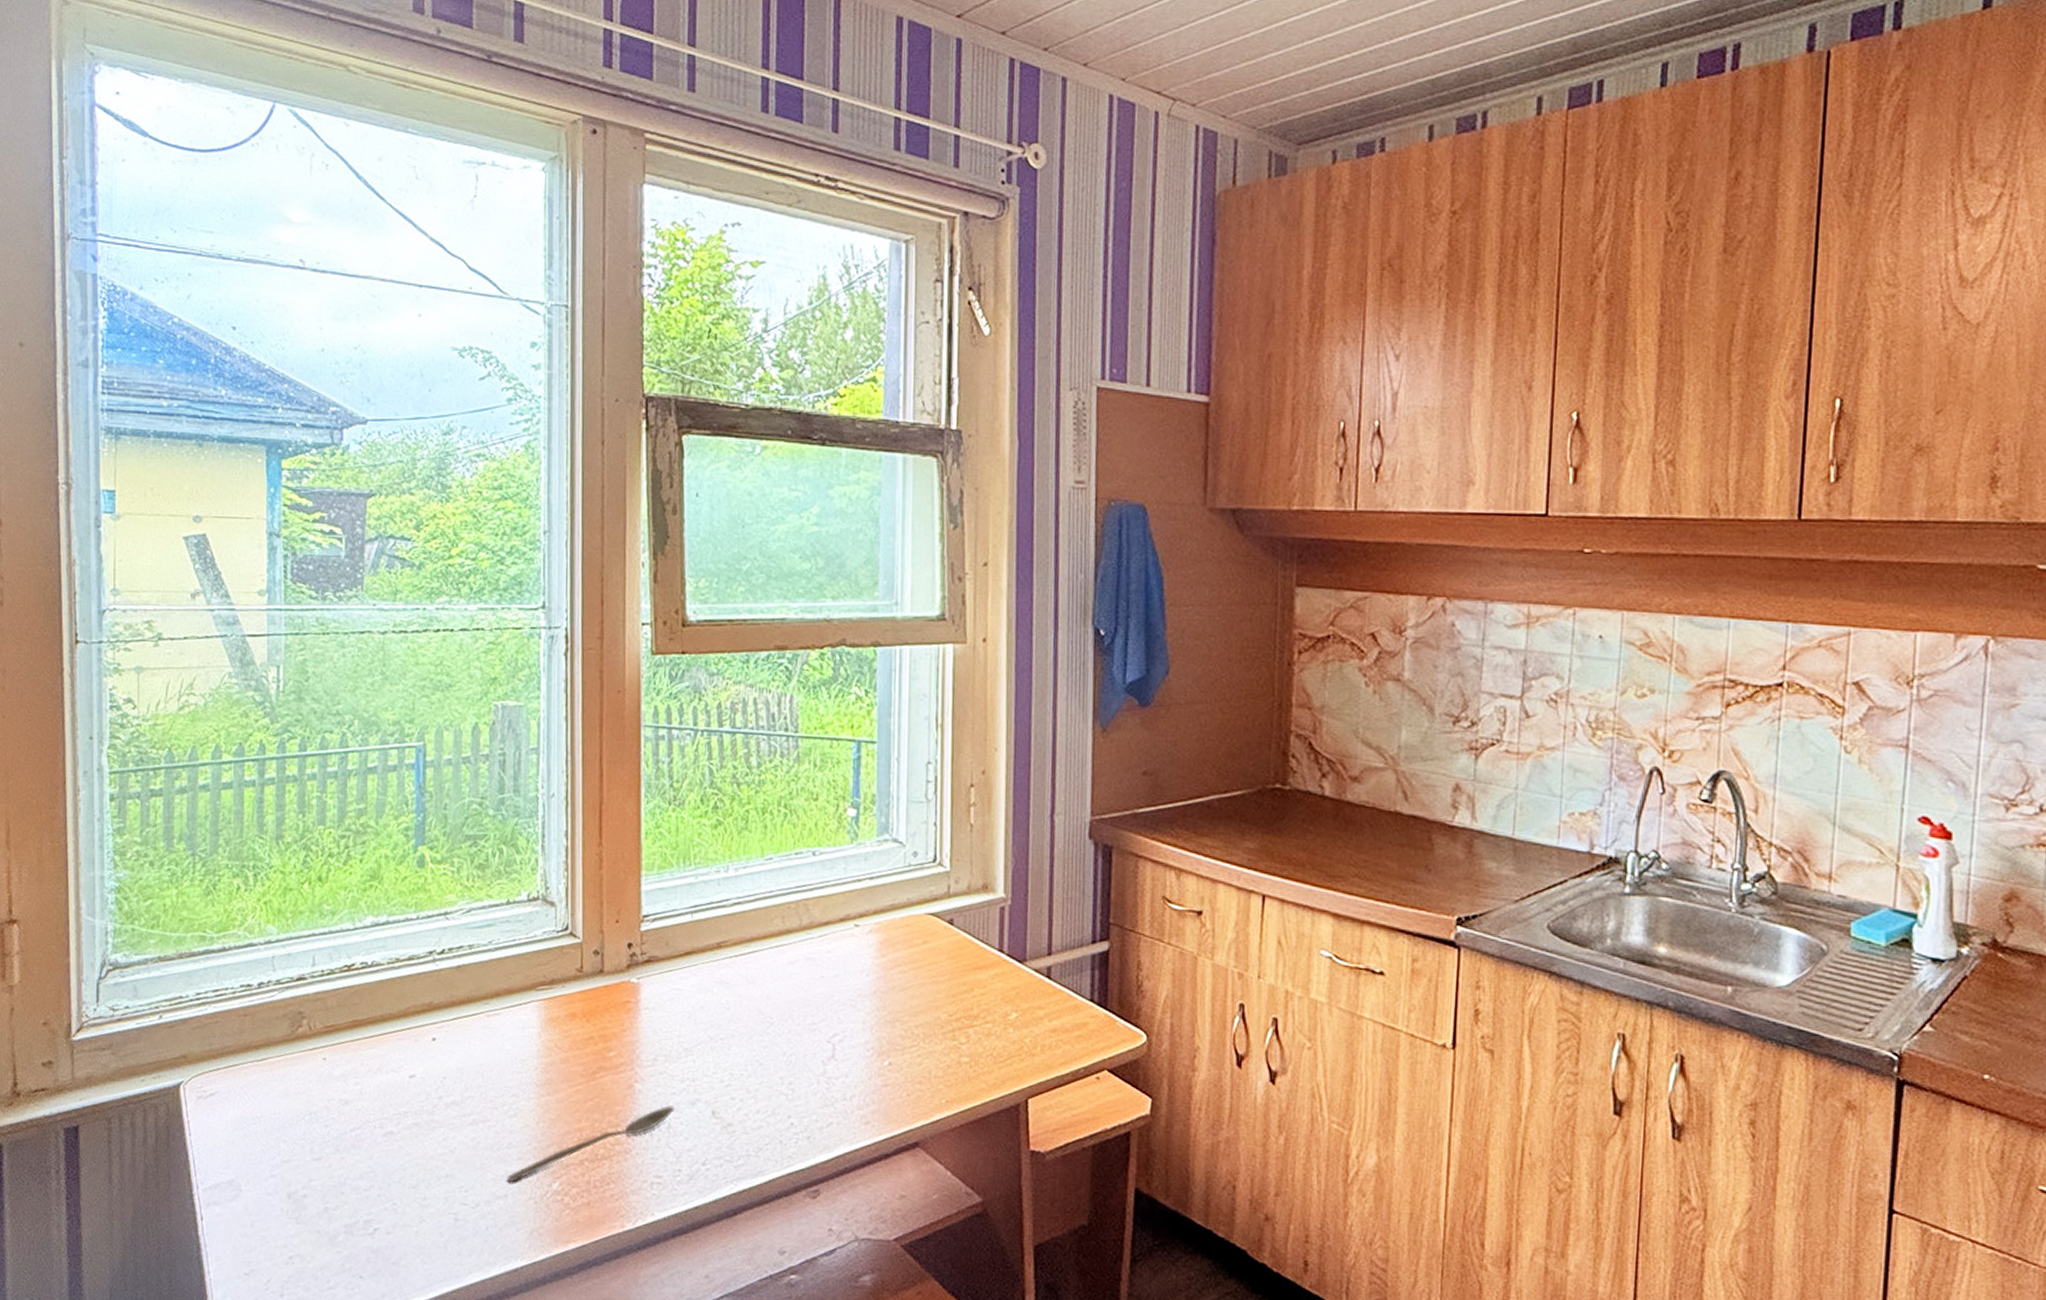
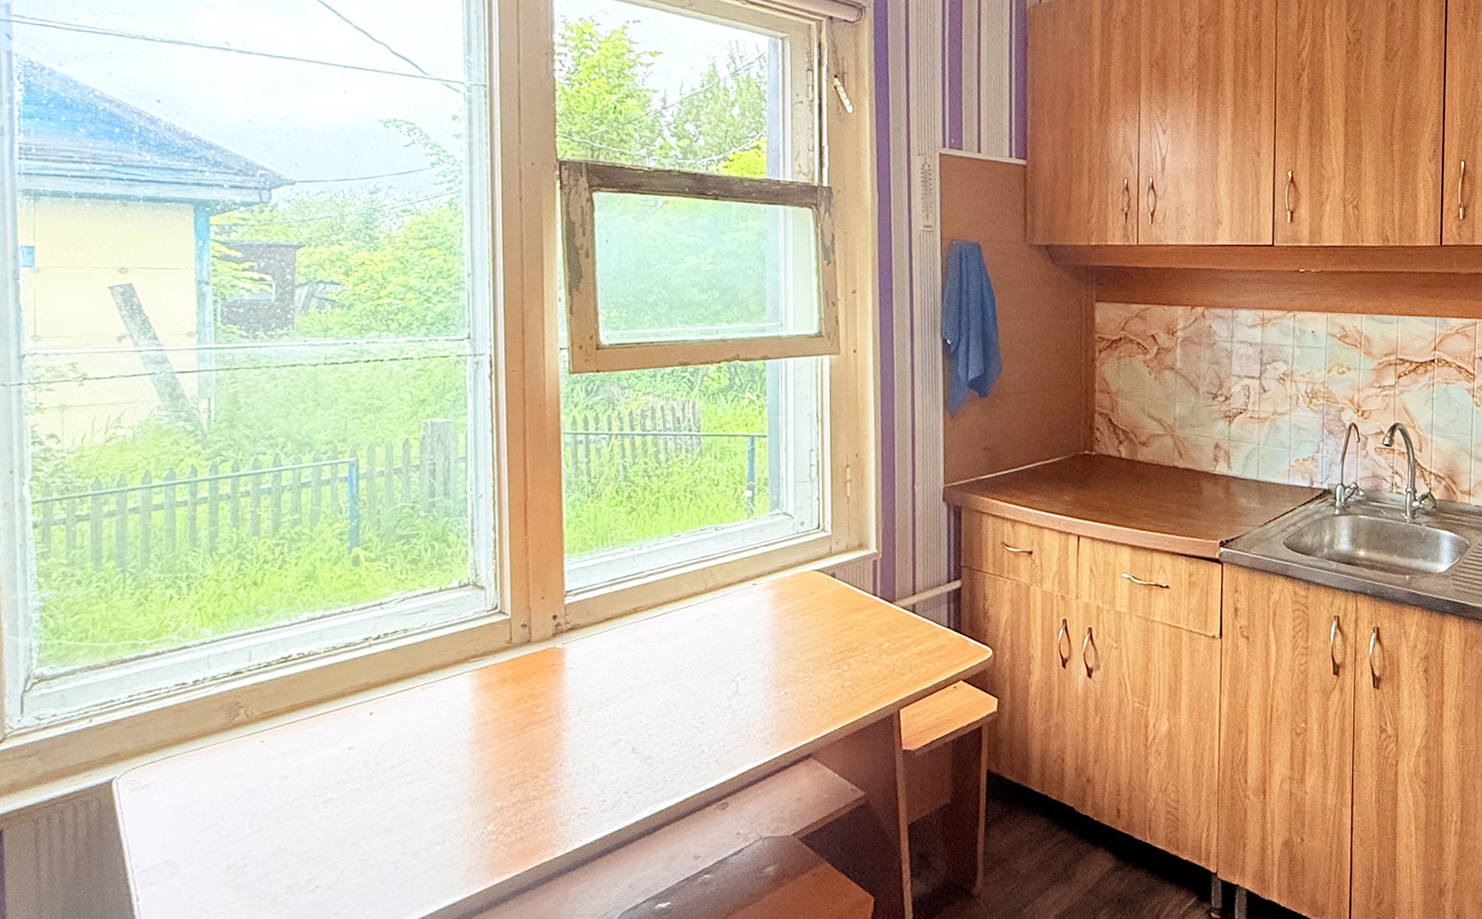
spoon: present [507,1105,675,1182] -> none [444,747,599,828]

